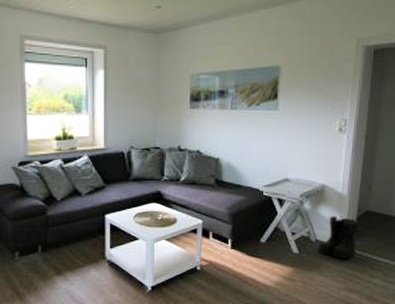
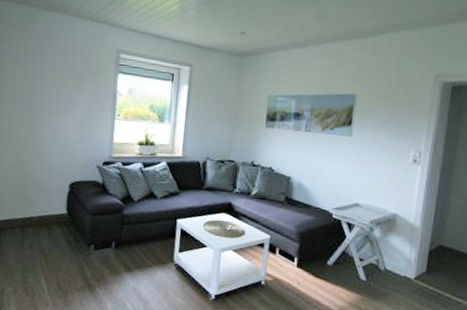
boots: present [319,216,359,259] -> none [387,246,432,293]

